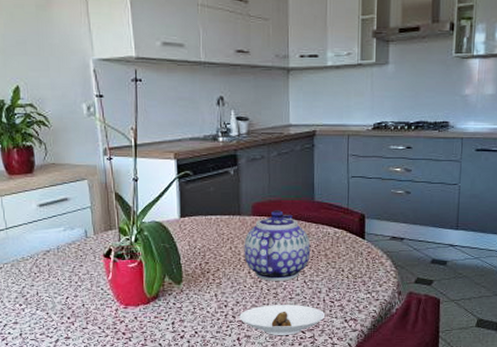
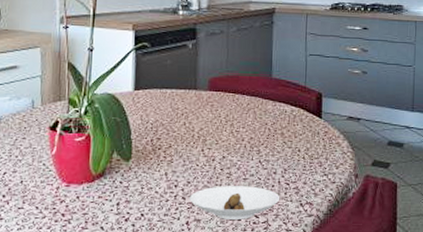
teapot: present [244,210,311,281] -> none [198,86,267,160]

